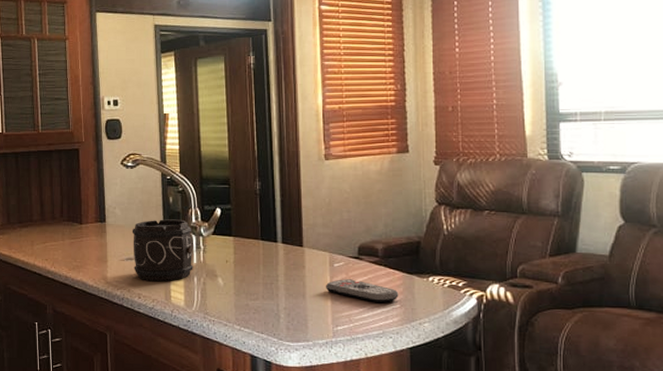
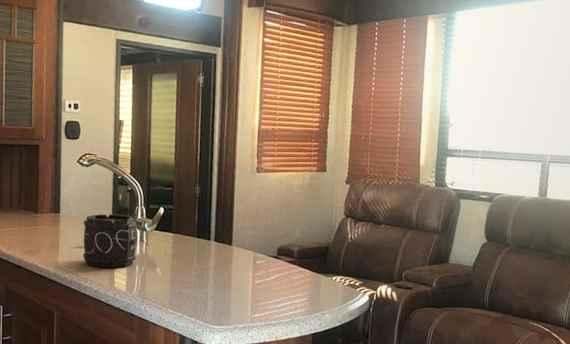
remote control: present [325,279,399,302] -> none [247,274,308,296]

